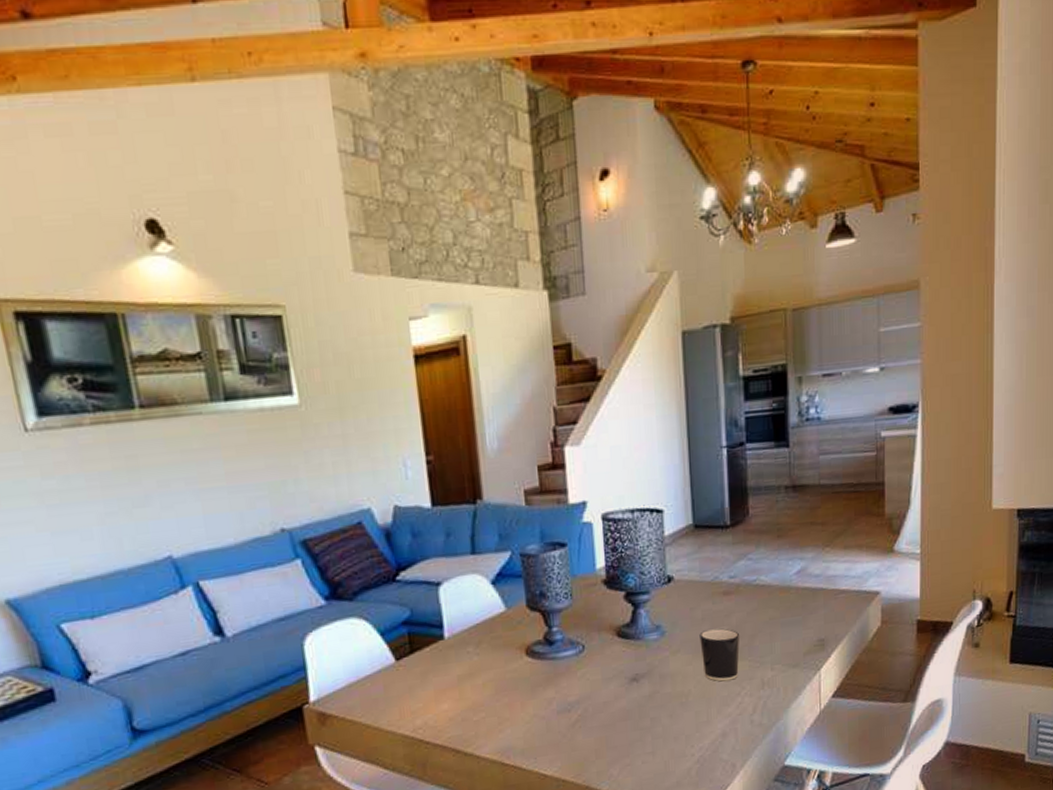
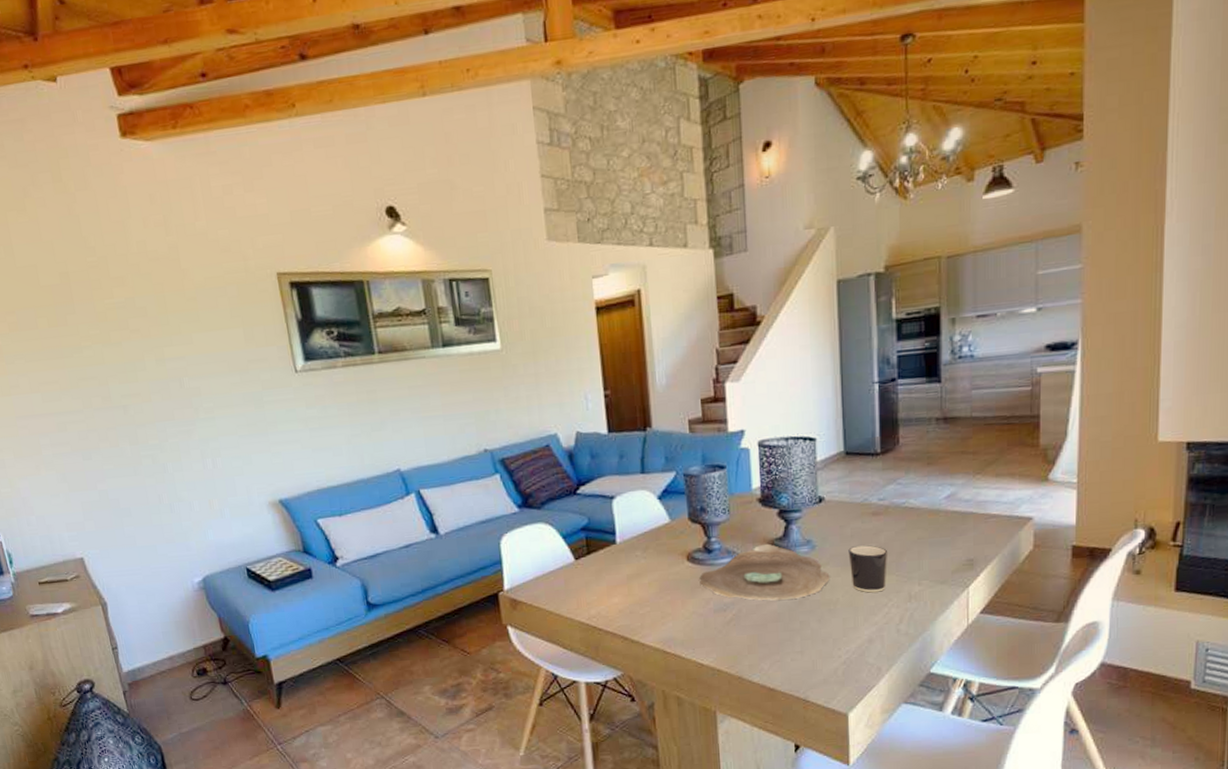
decorative bowl: none [540,632,681,697] -> present [699,544,830,601]

